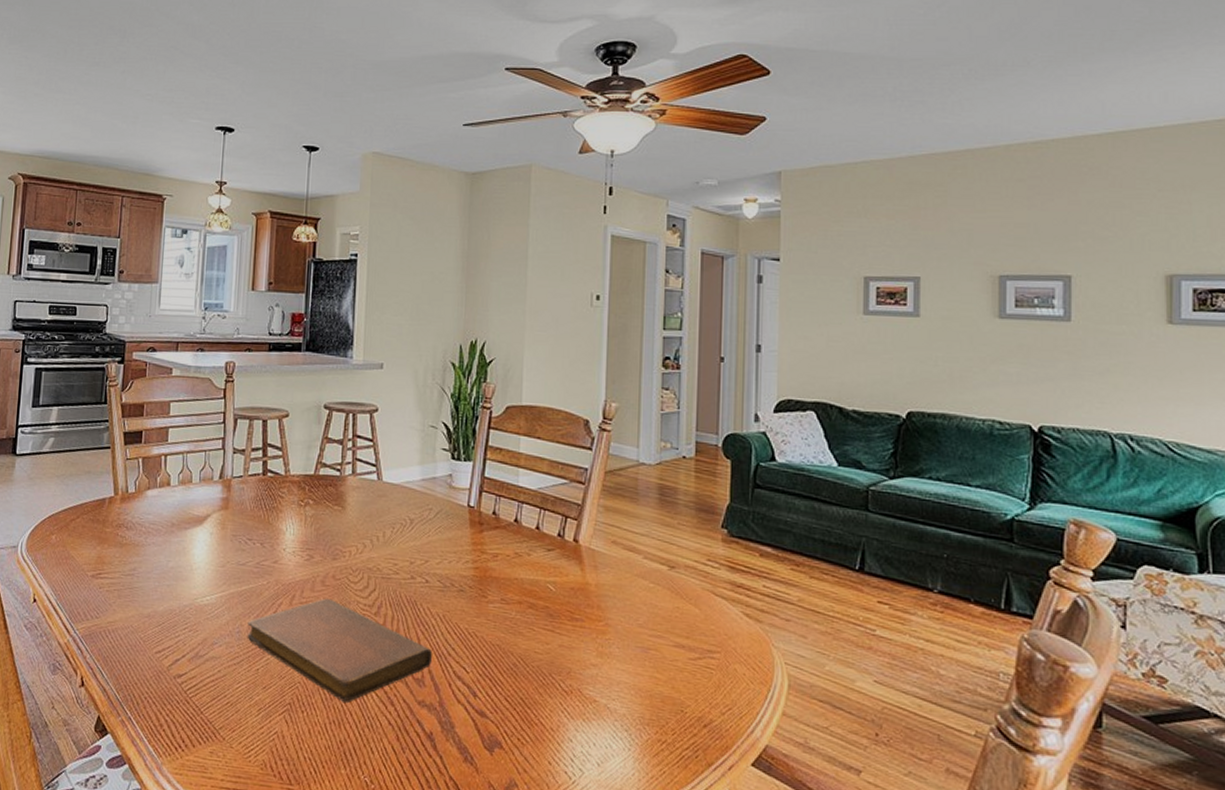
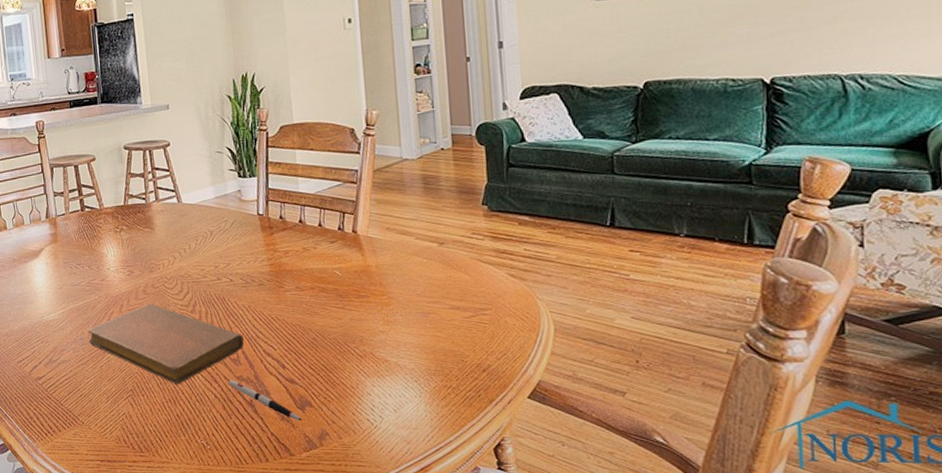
pen: none [407,704,489,766] -> present [229,380,303,421]

